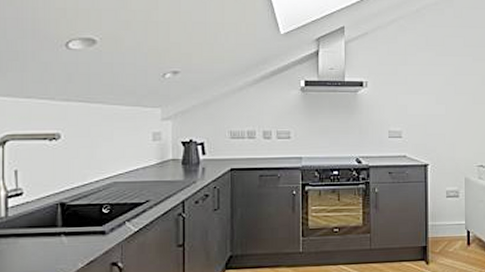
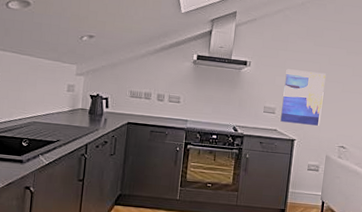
wall art: none [408,85,454,146] -> present [280,69,326,126]

